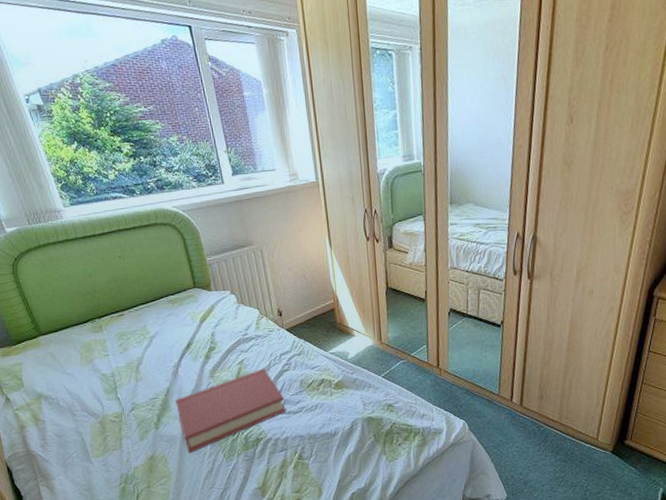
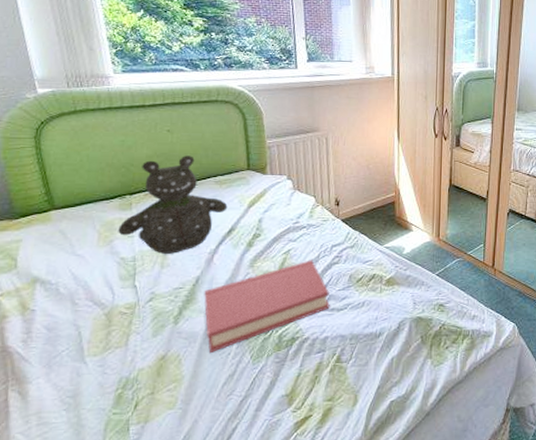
teddy bear: none [95,278,183,369] -> present [118,156,228,254]

